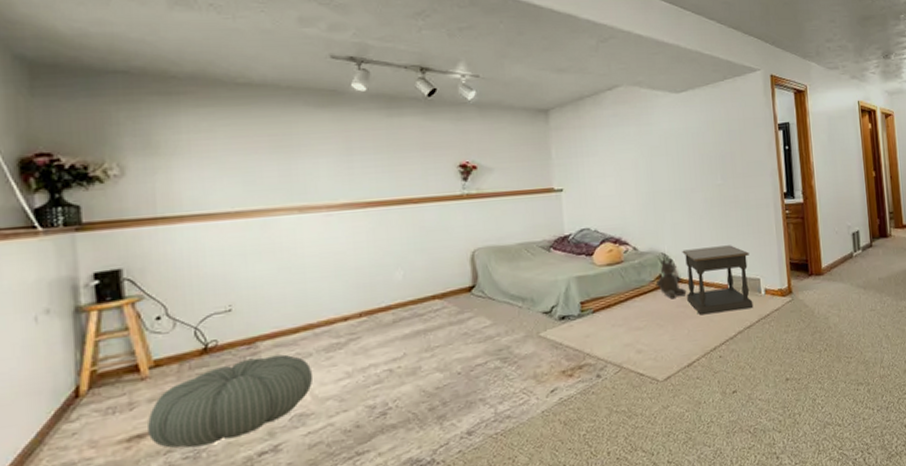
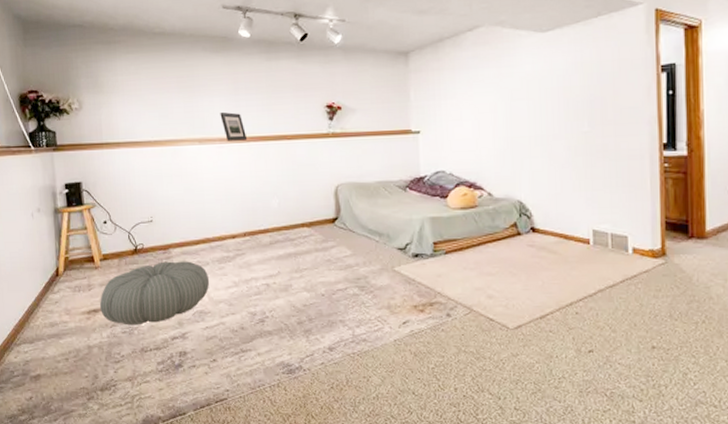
picture frame: none [327,175,364,208] -> present [220,112,248,141]
teddy bear: present [655,258,687,299] -> none [510,207,543,249]
side table: present [682,245,754,316] -> none [540,197,618,268]

